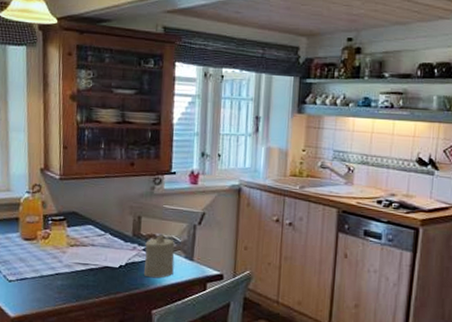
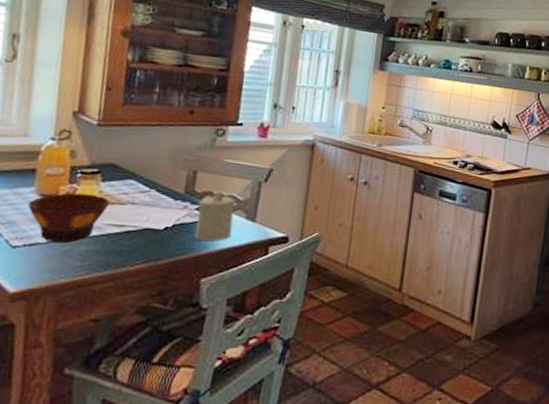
bowl: none [16,237,75,279] -> present [27,193,110,244]

